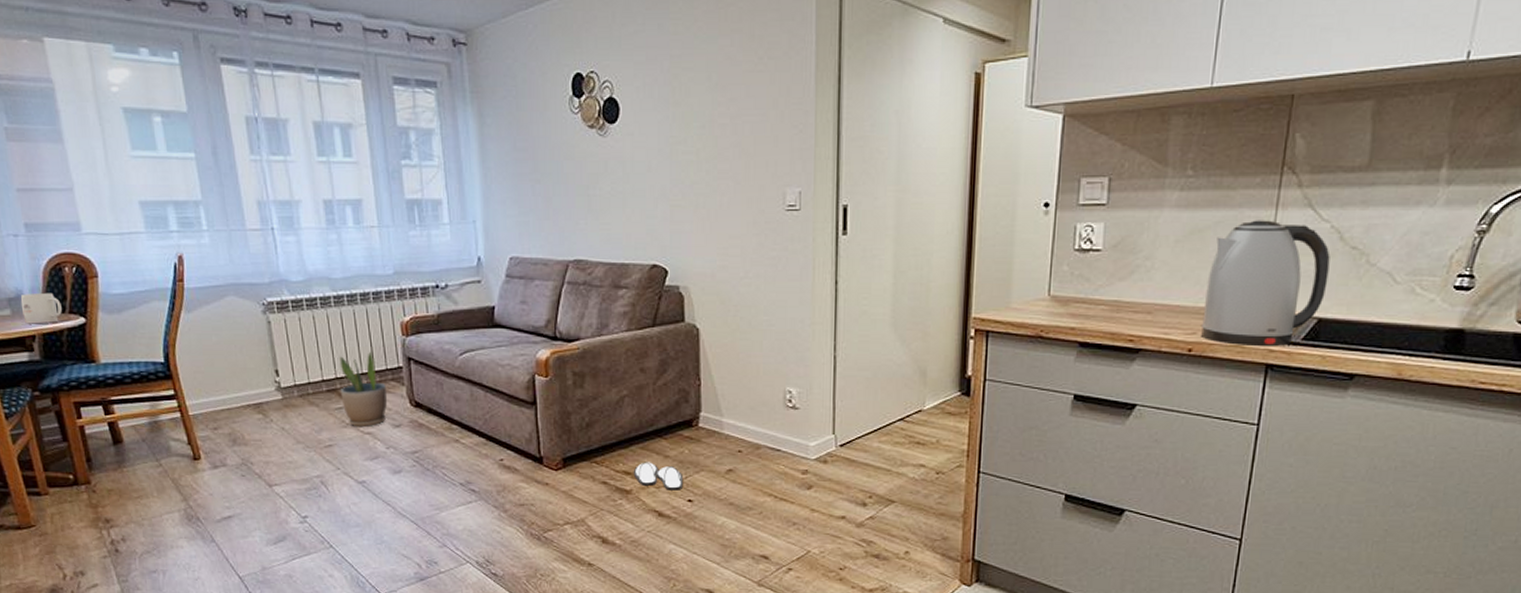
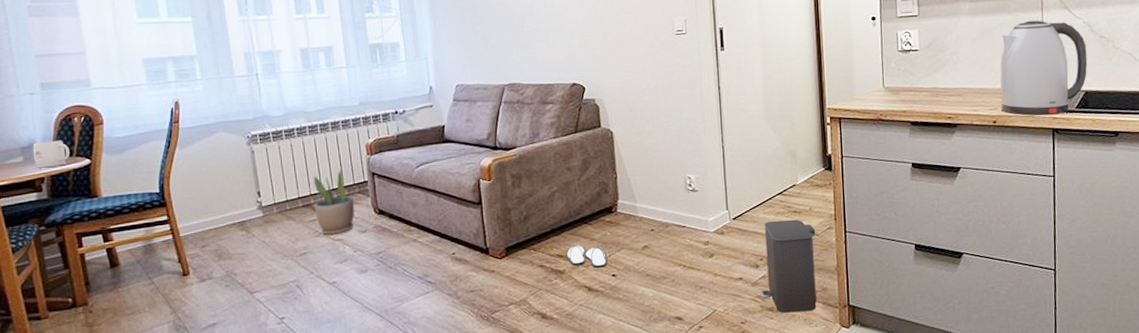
pedal bin: none [865,451,942,563] -> present [760,219,817,313]

